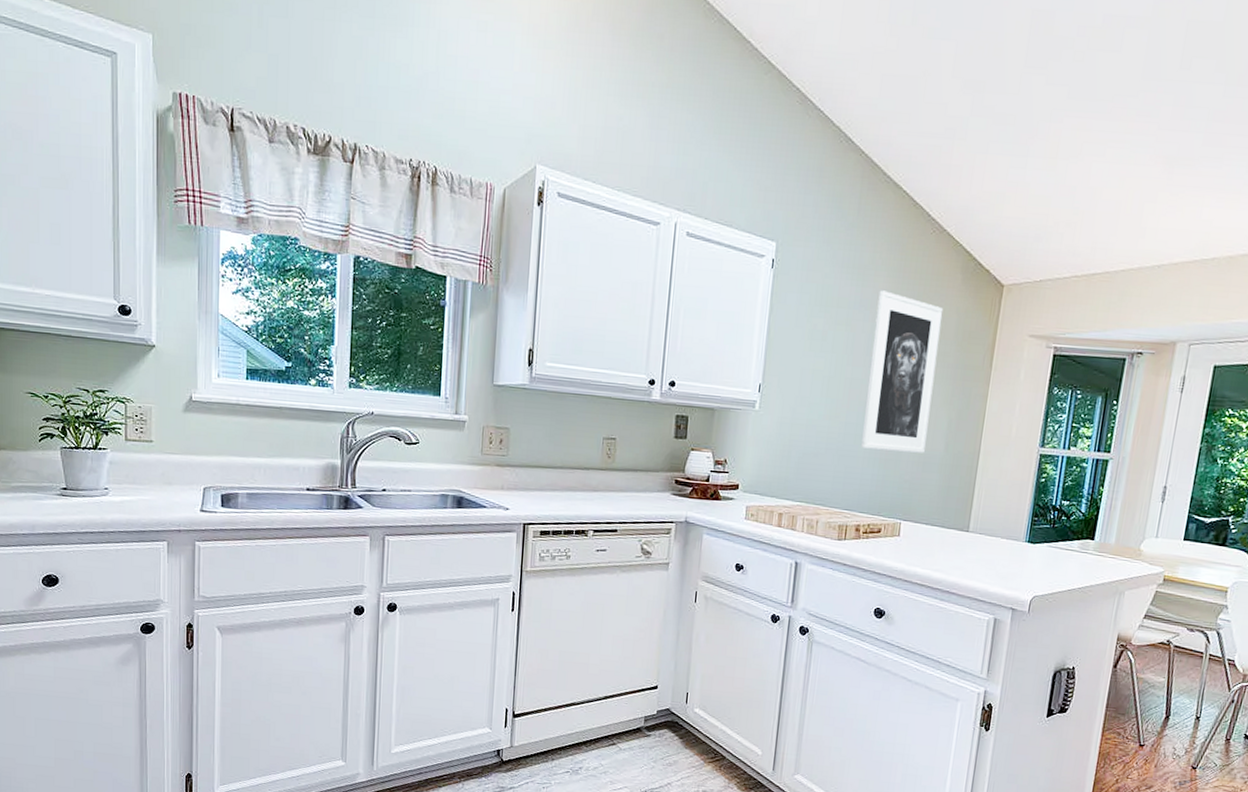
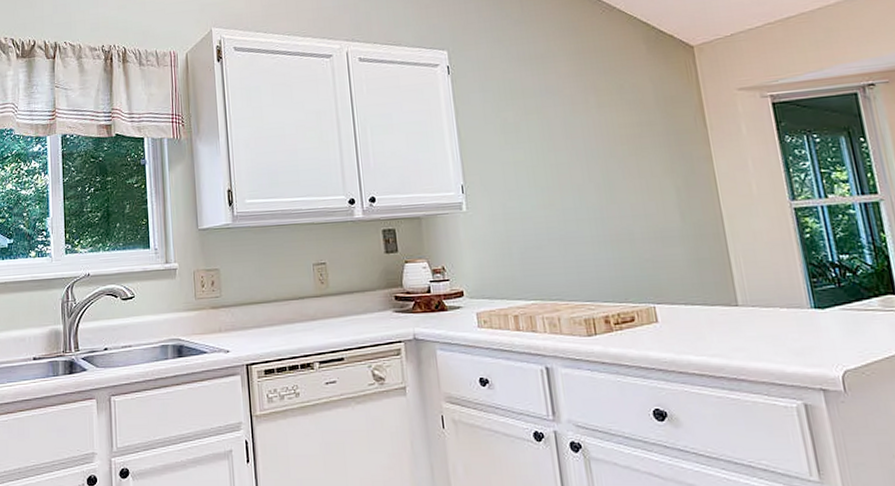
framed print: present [861,290,944,453] -> none [563,74,659,233]

